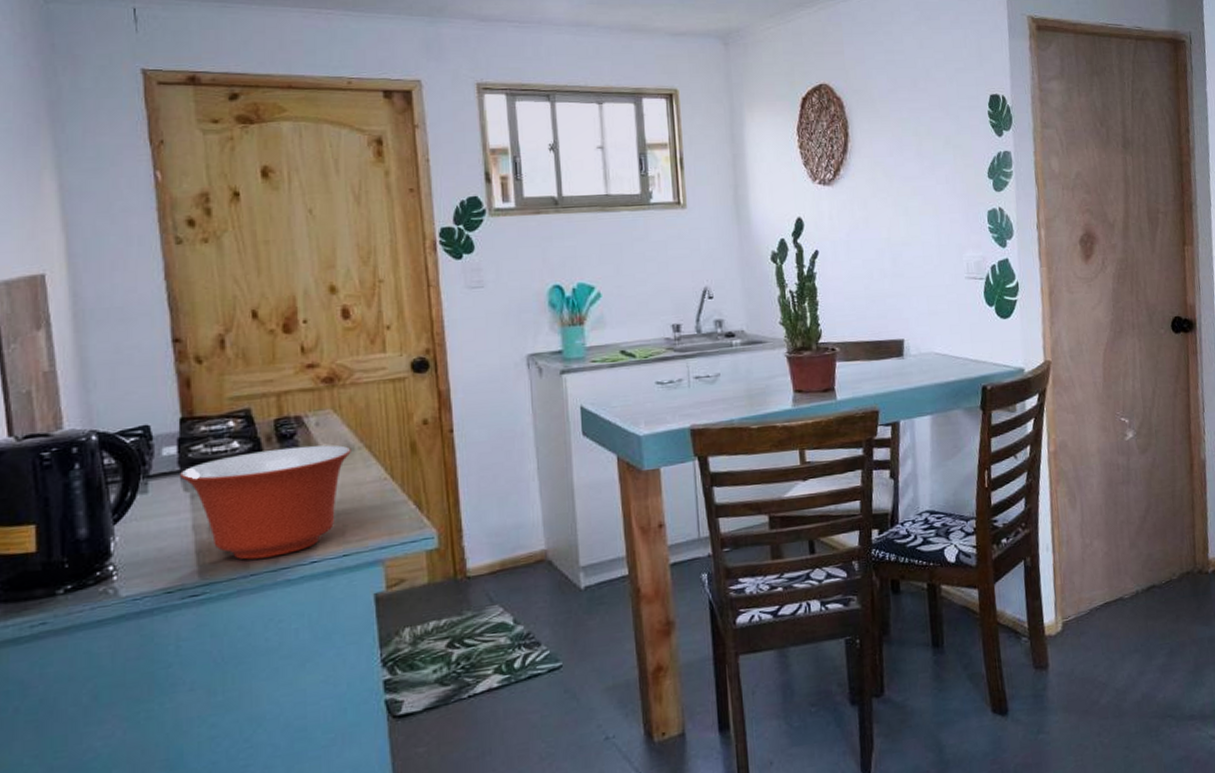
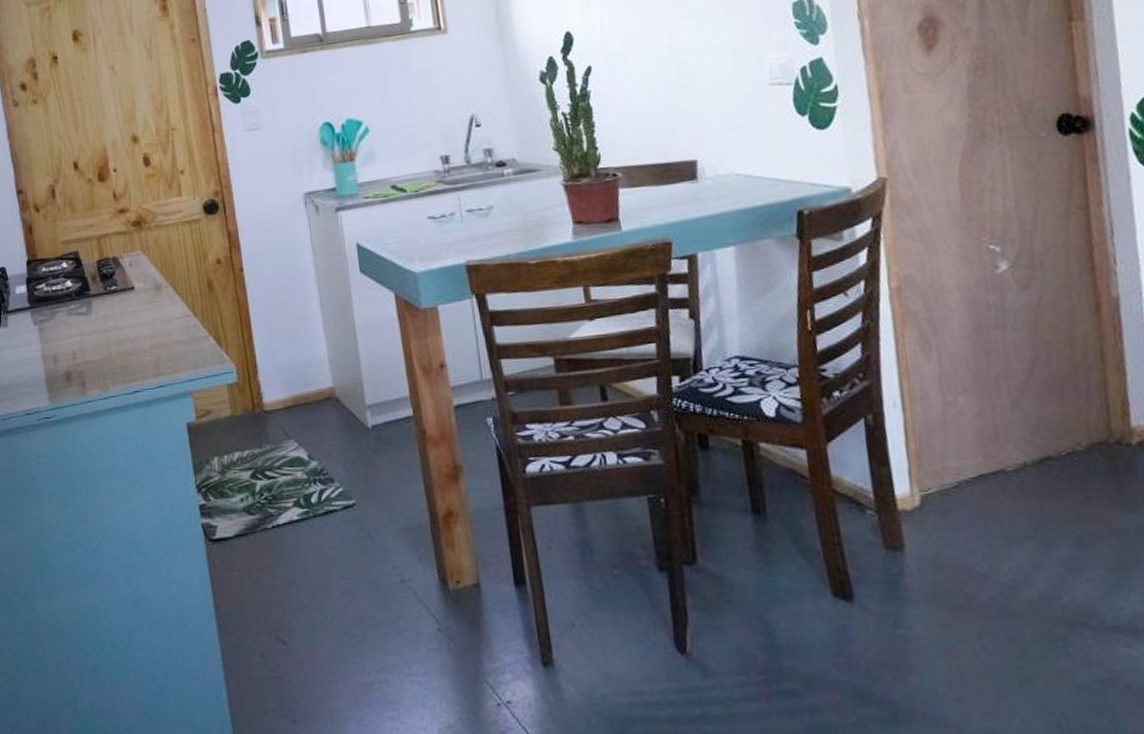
mixing bowl: present [180,445,351,560] -> none [30,283,159,388]

